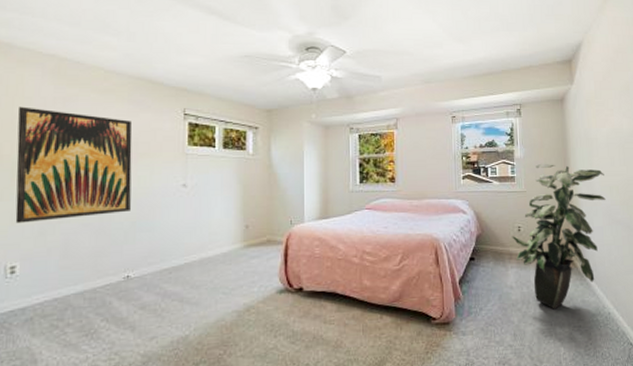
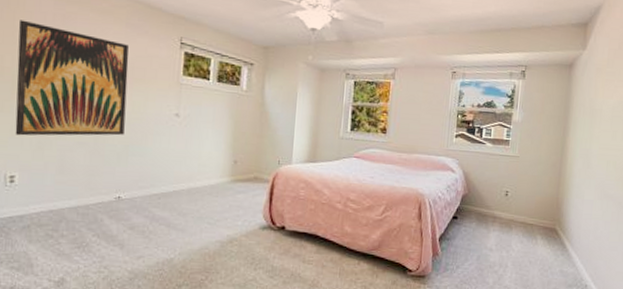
indoor plant: present [512,163,606,310] -> none [498,129,604,276]

